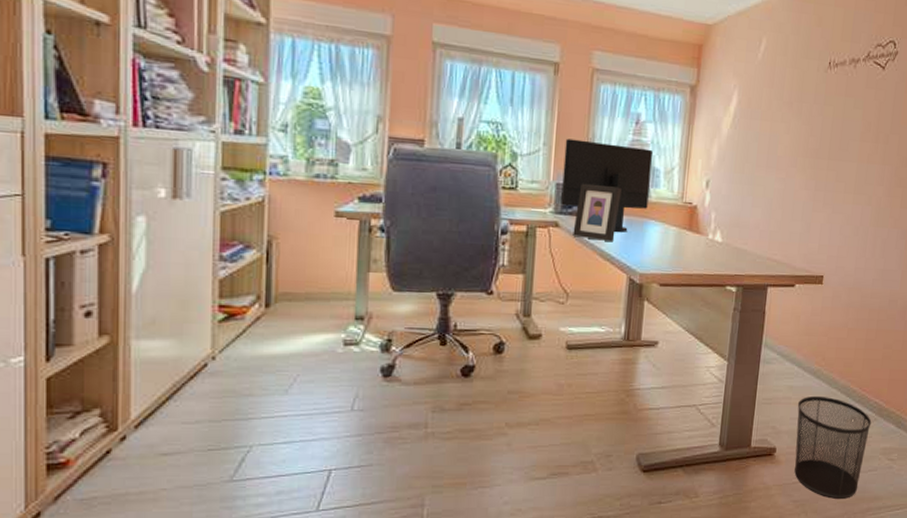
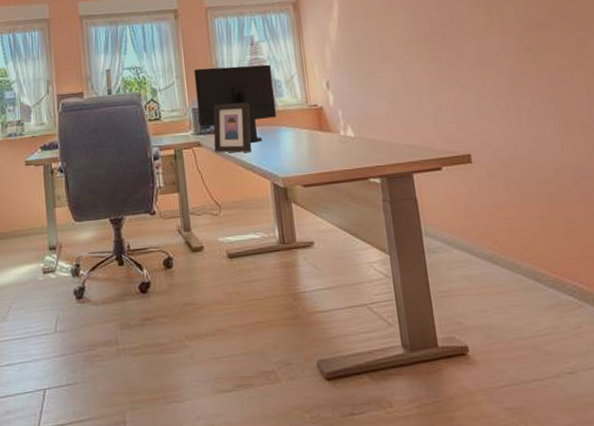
waste bin: present [794,395,872,499] -> none [479,283,583,405]

